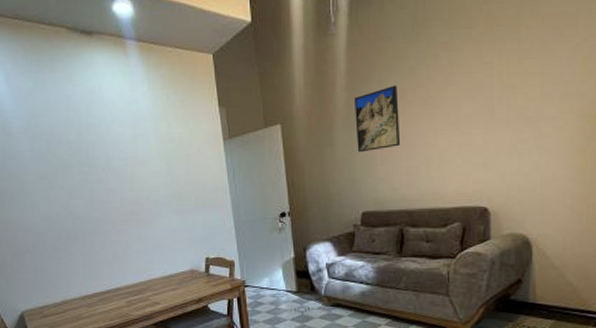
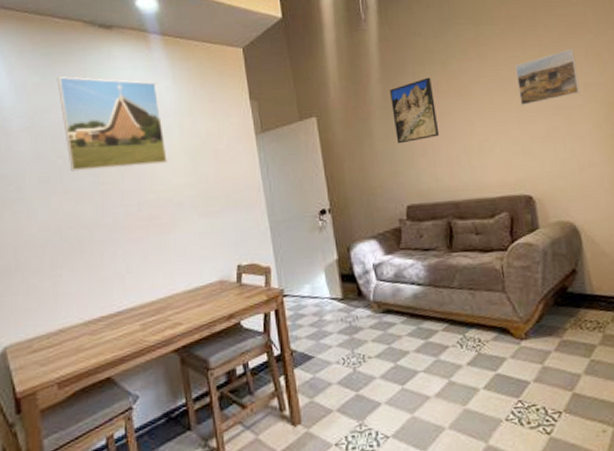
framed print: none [47,82,145,170] -> present [57,76,167,172]
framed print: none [489,54,557,117] -> present [515,48,580,106]

